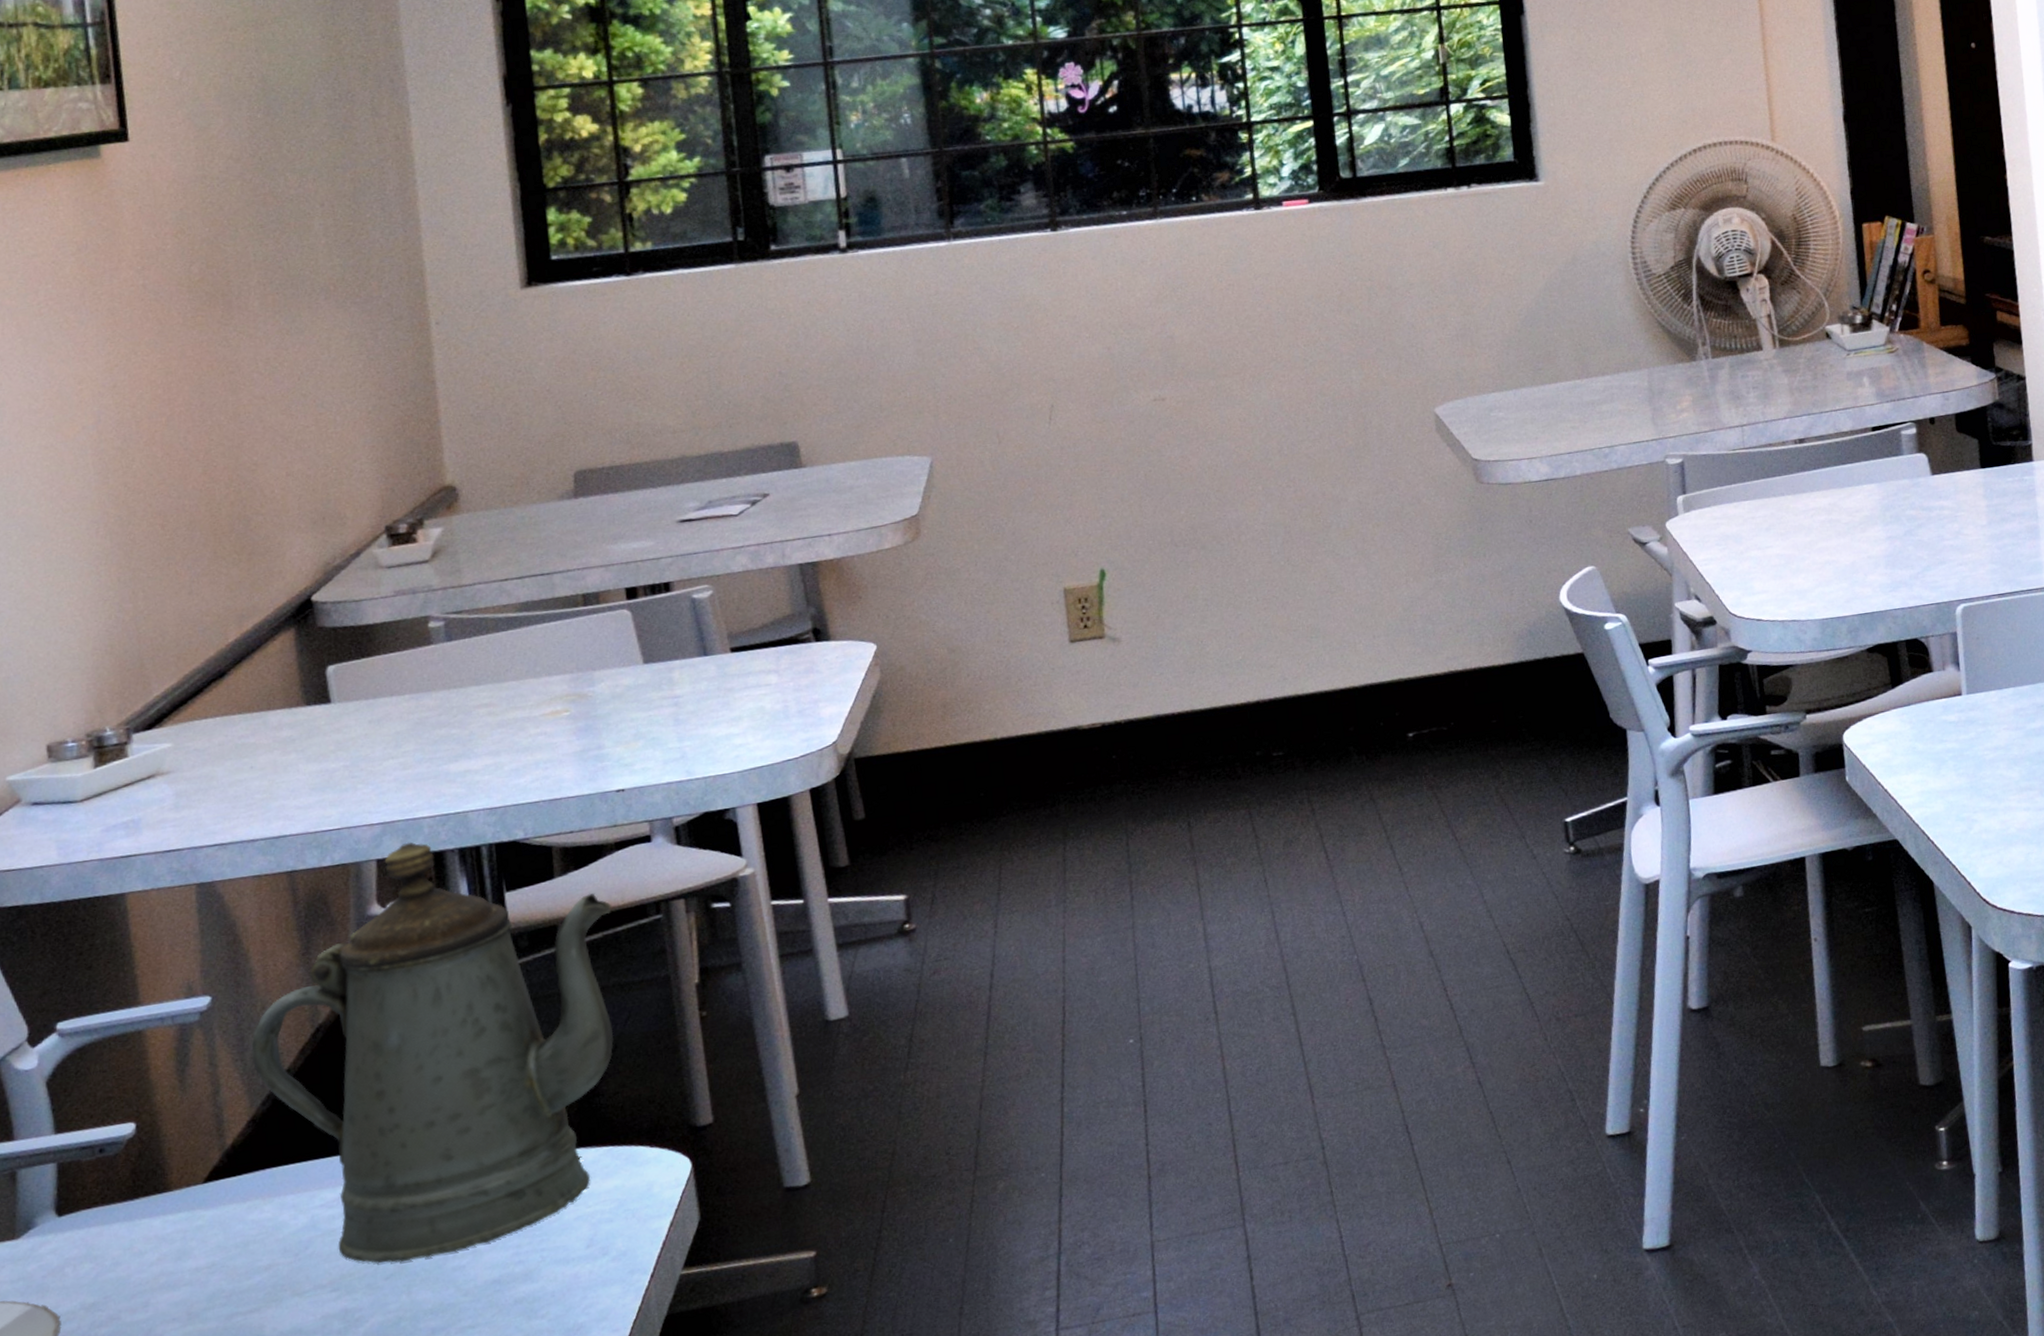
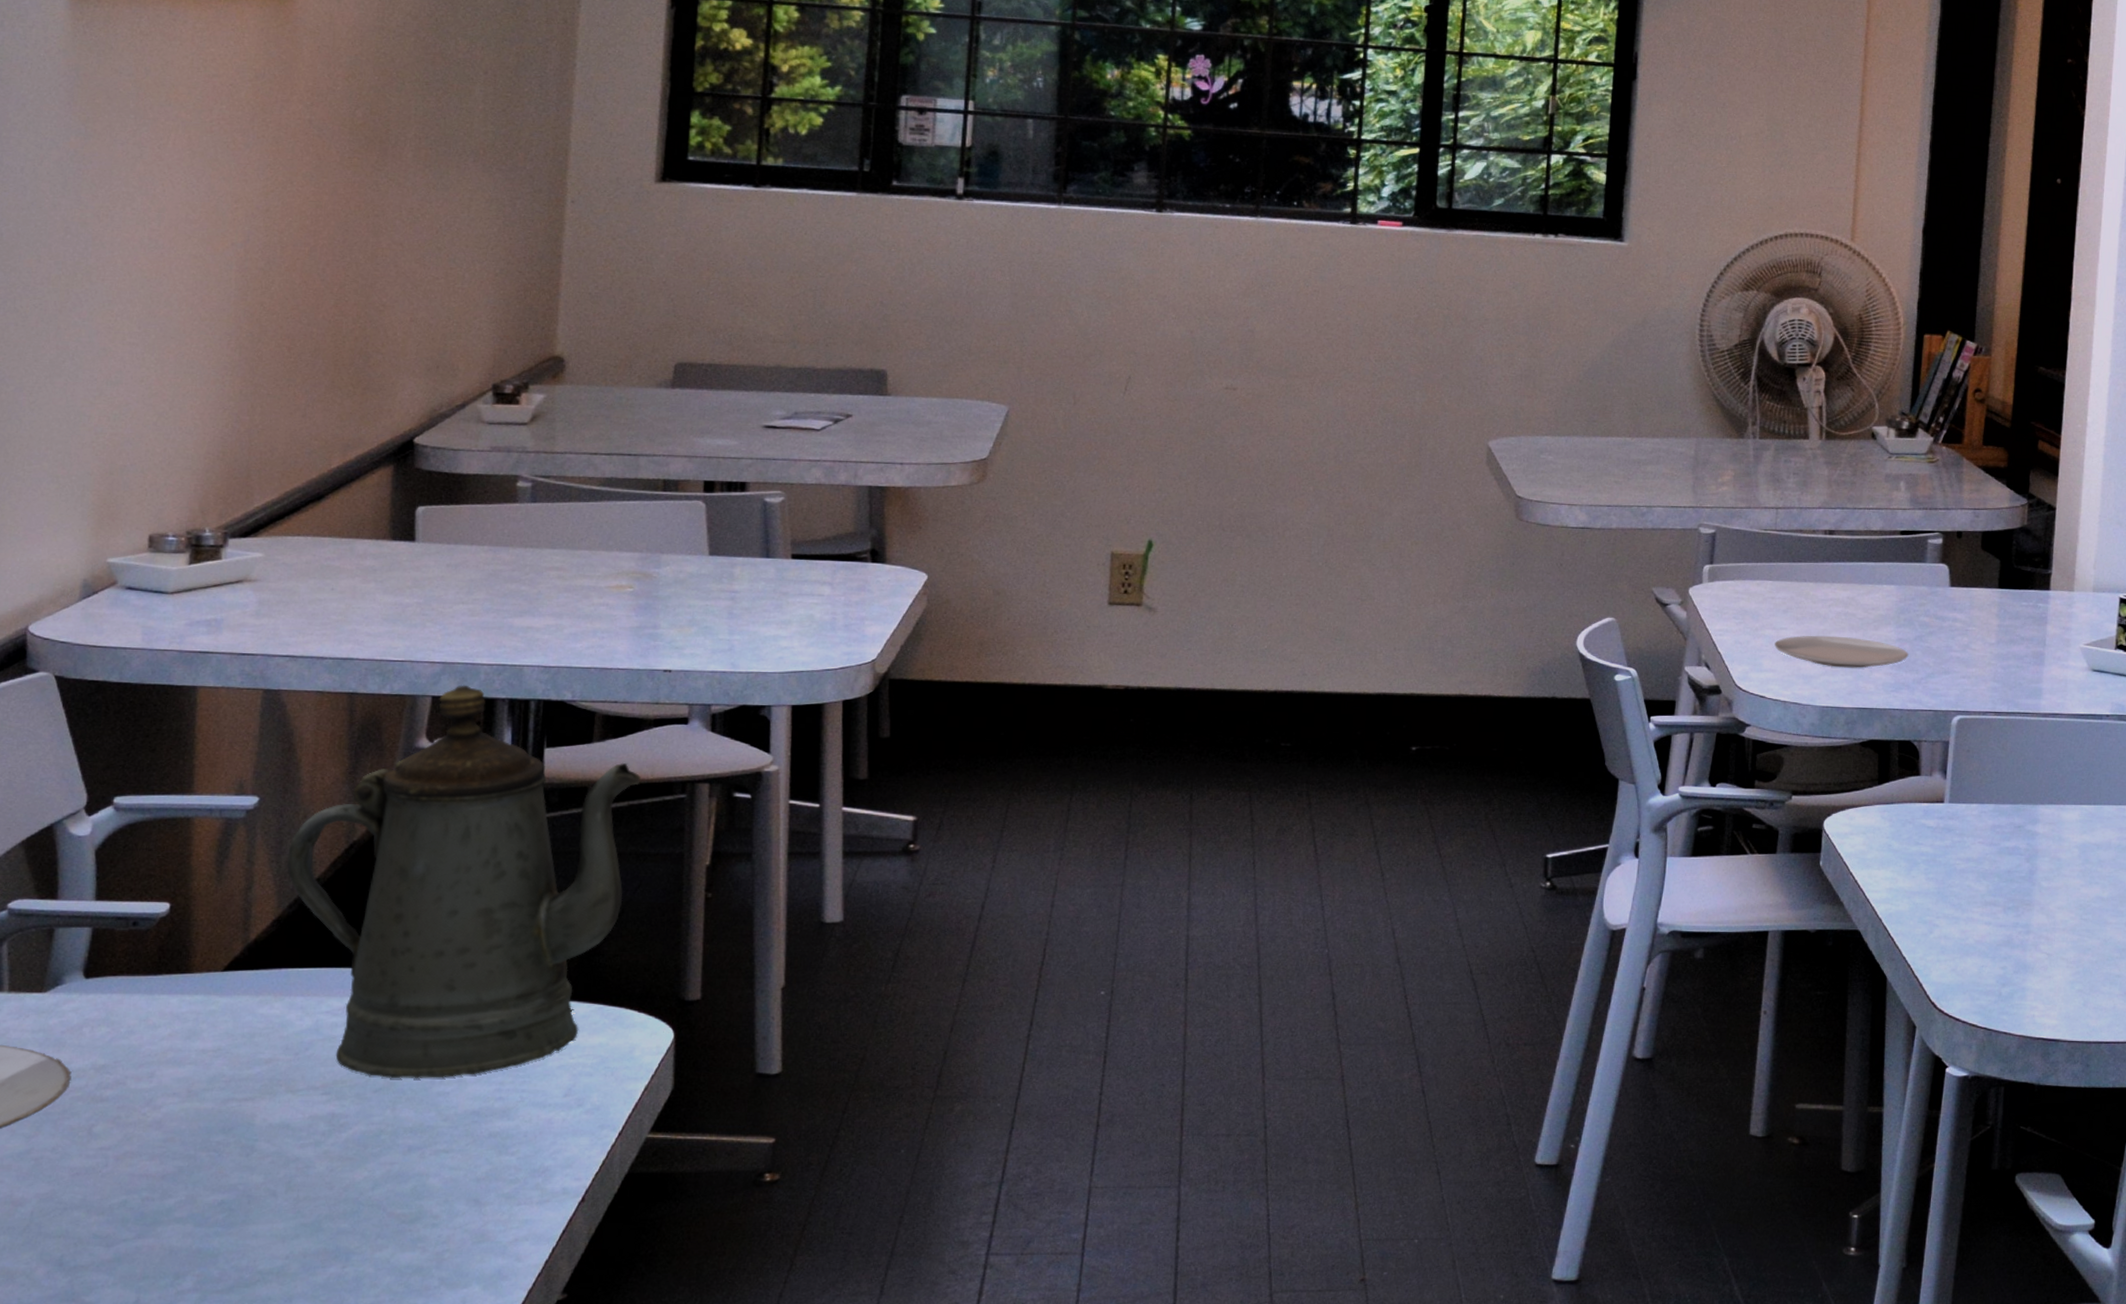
plate: none [1762,543,1901,578] -> present [1774,635,1909,668]

